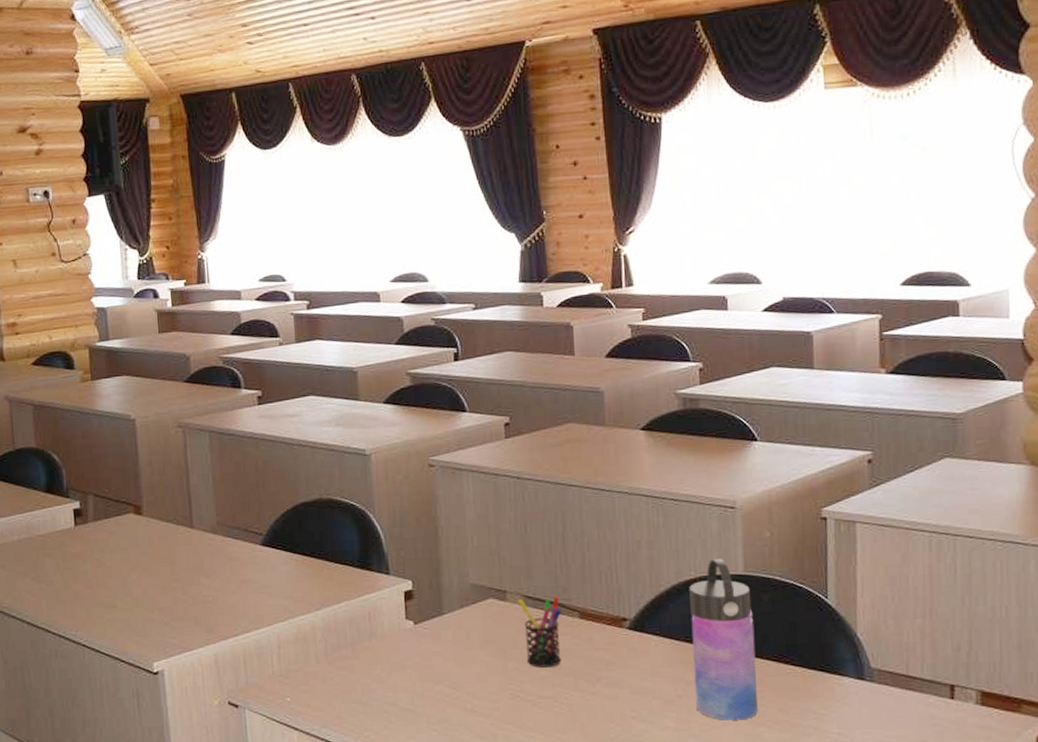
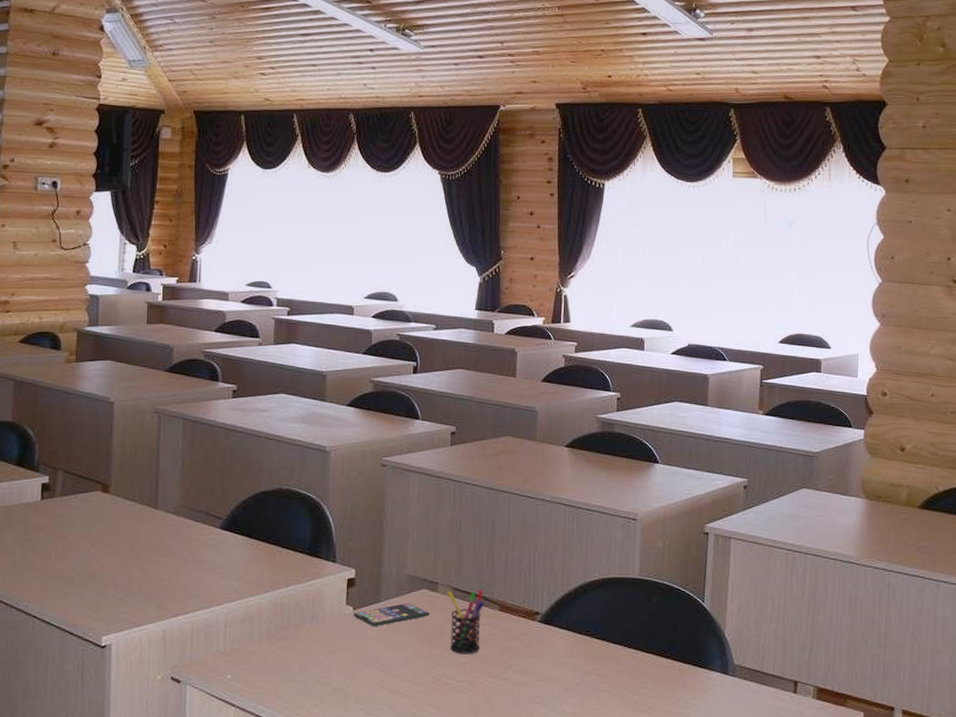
smartphone: none [414,614,501,642] -> present [353,602,430,627]
water bottle: present [689,559,758,720] -> none [590,563,644,707]

